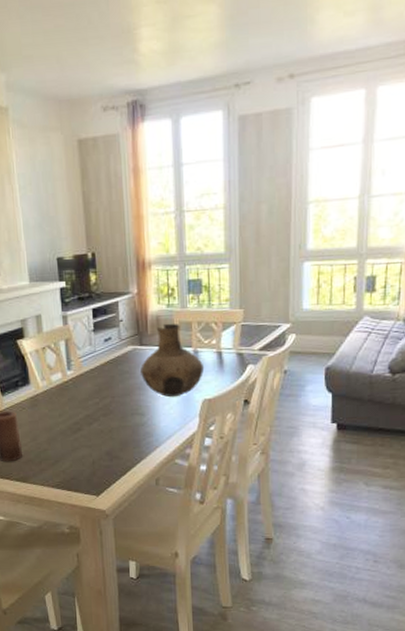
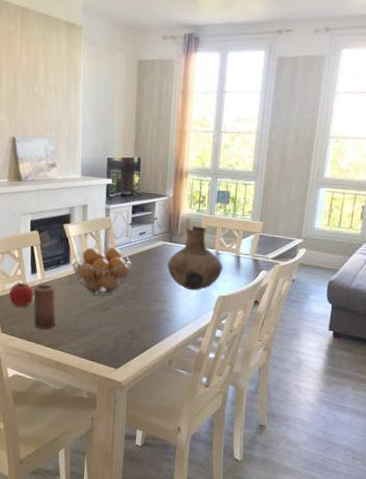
fruit basket: none [32,359,101,417] -> present [72,247,132,296]

